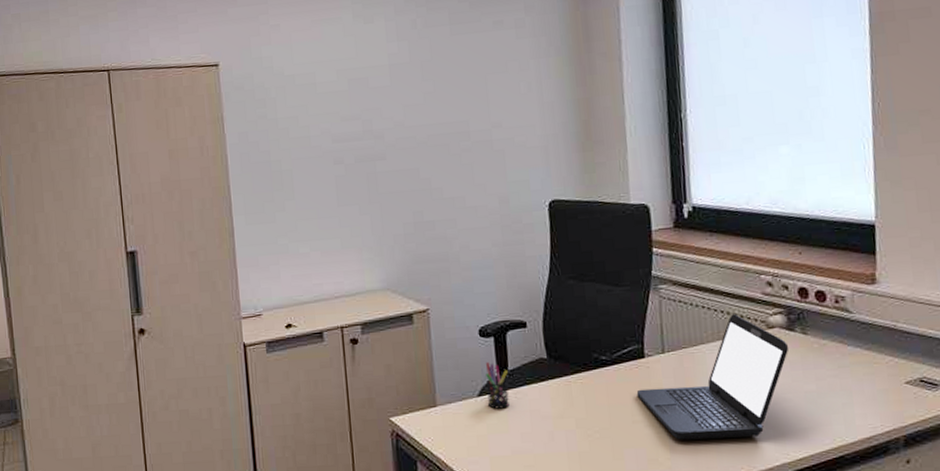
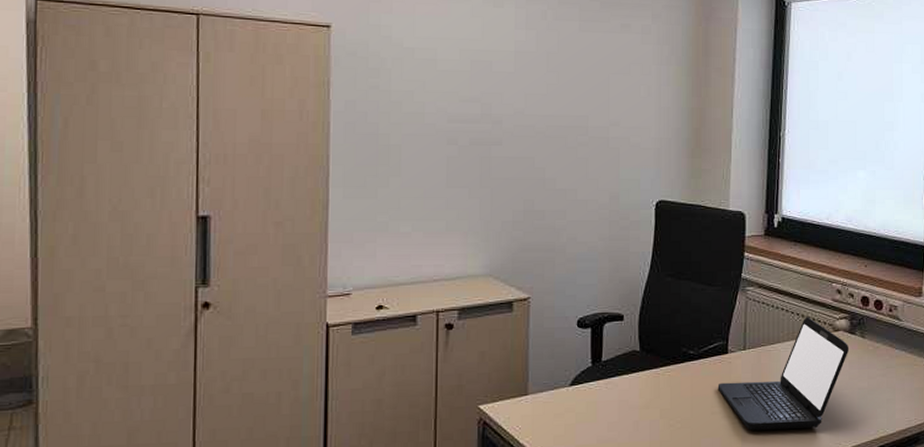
pen holder: present [486,361,509,409] -> none [578,352,601,399]

